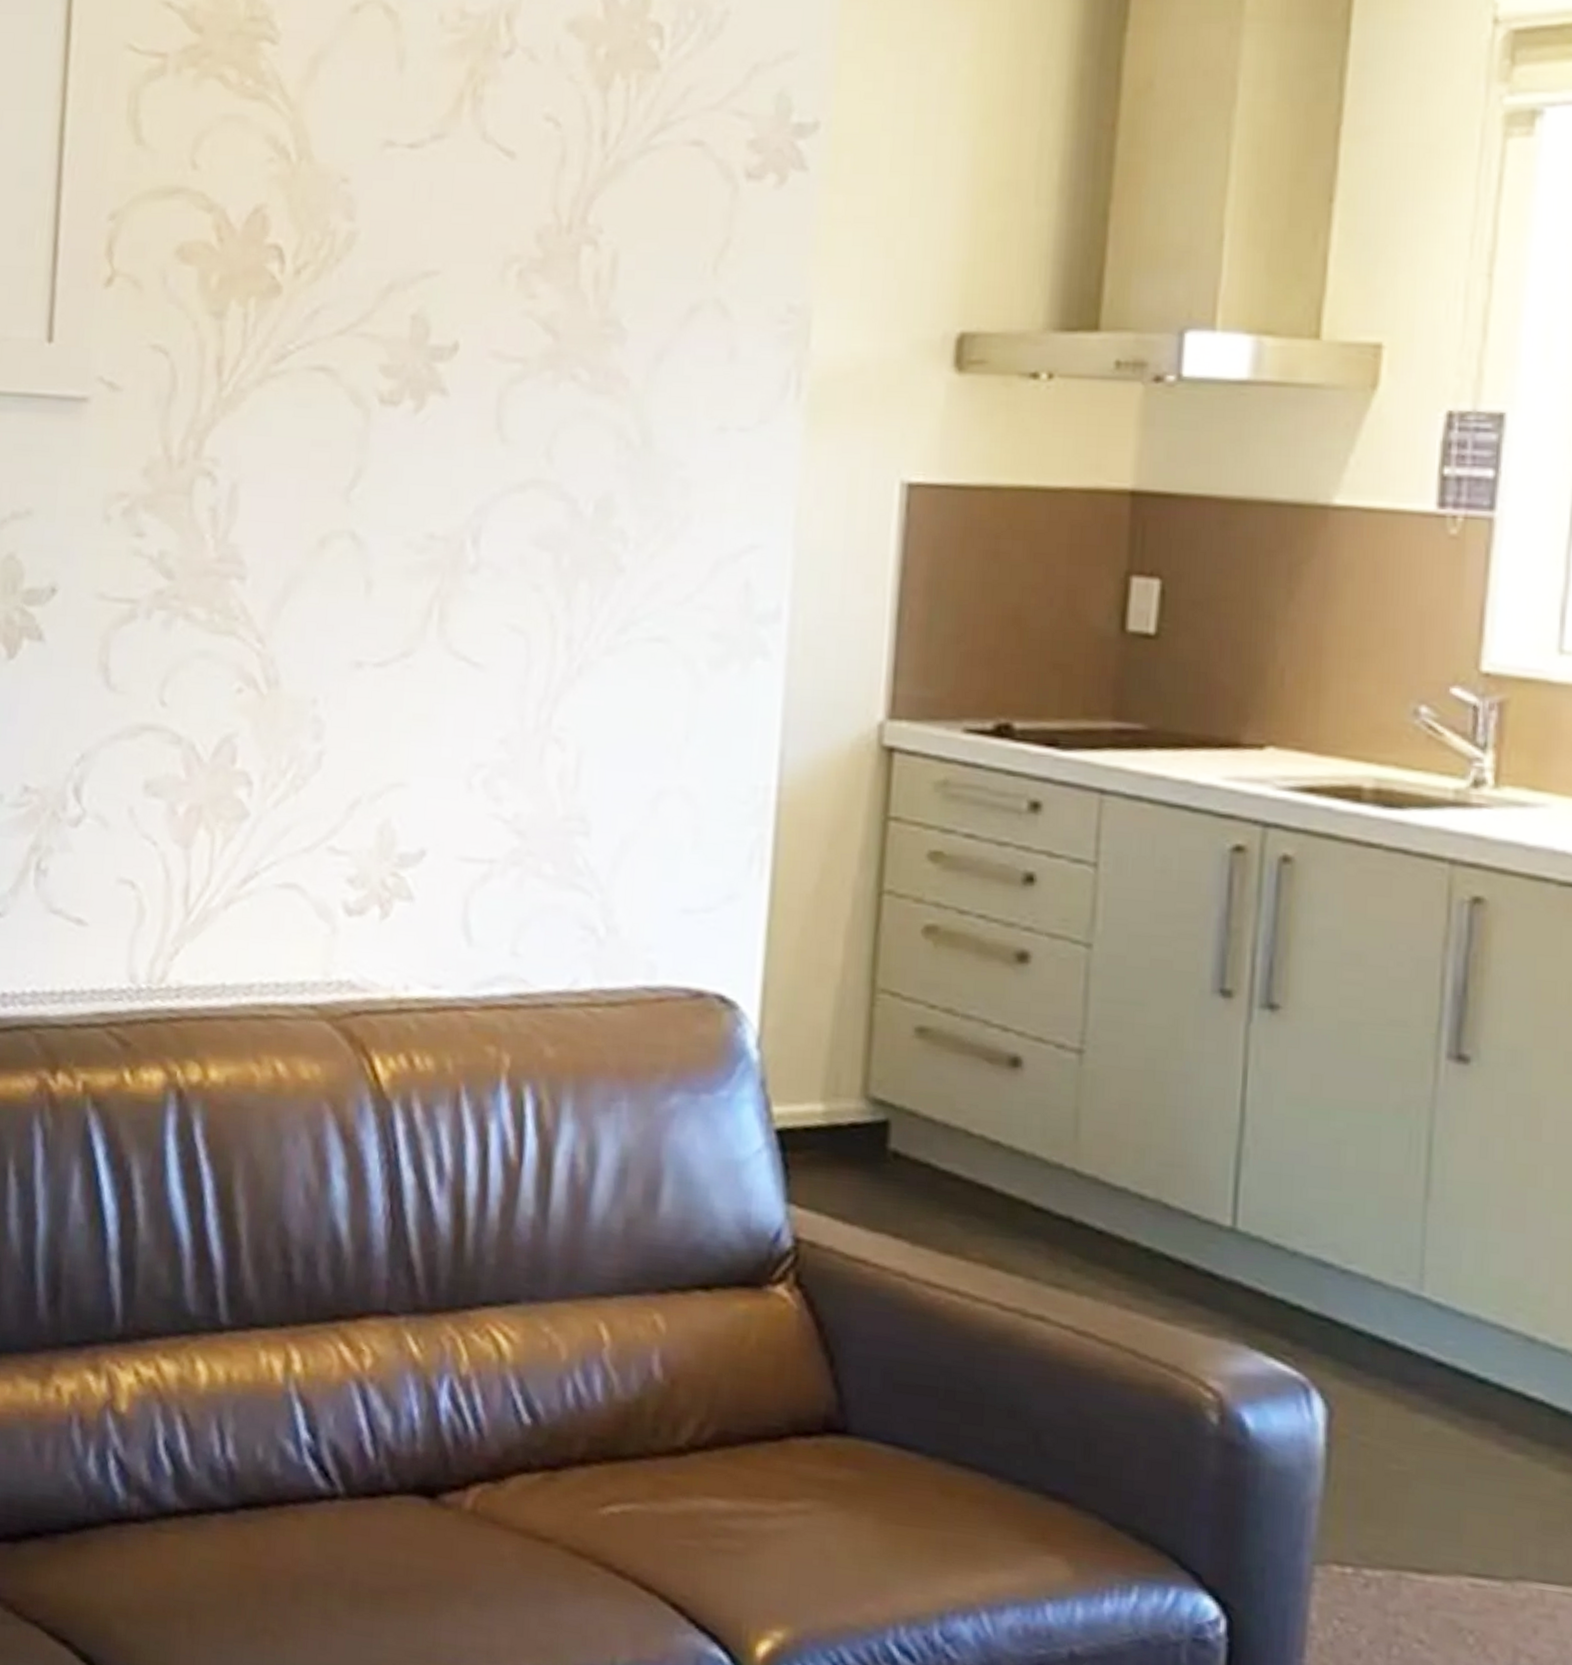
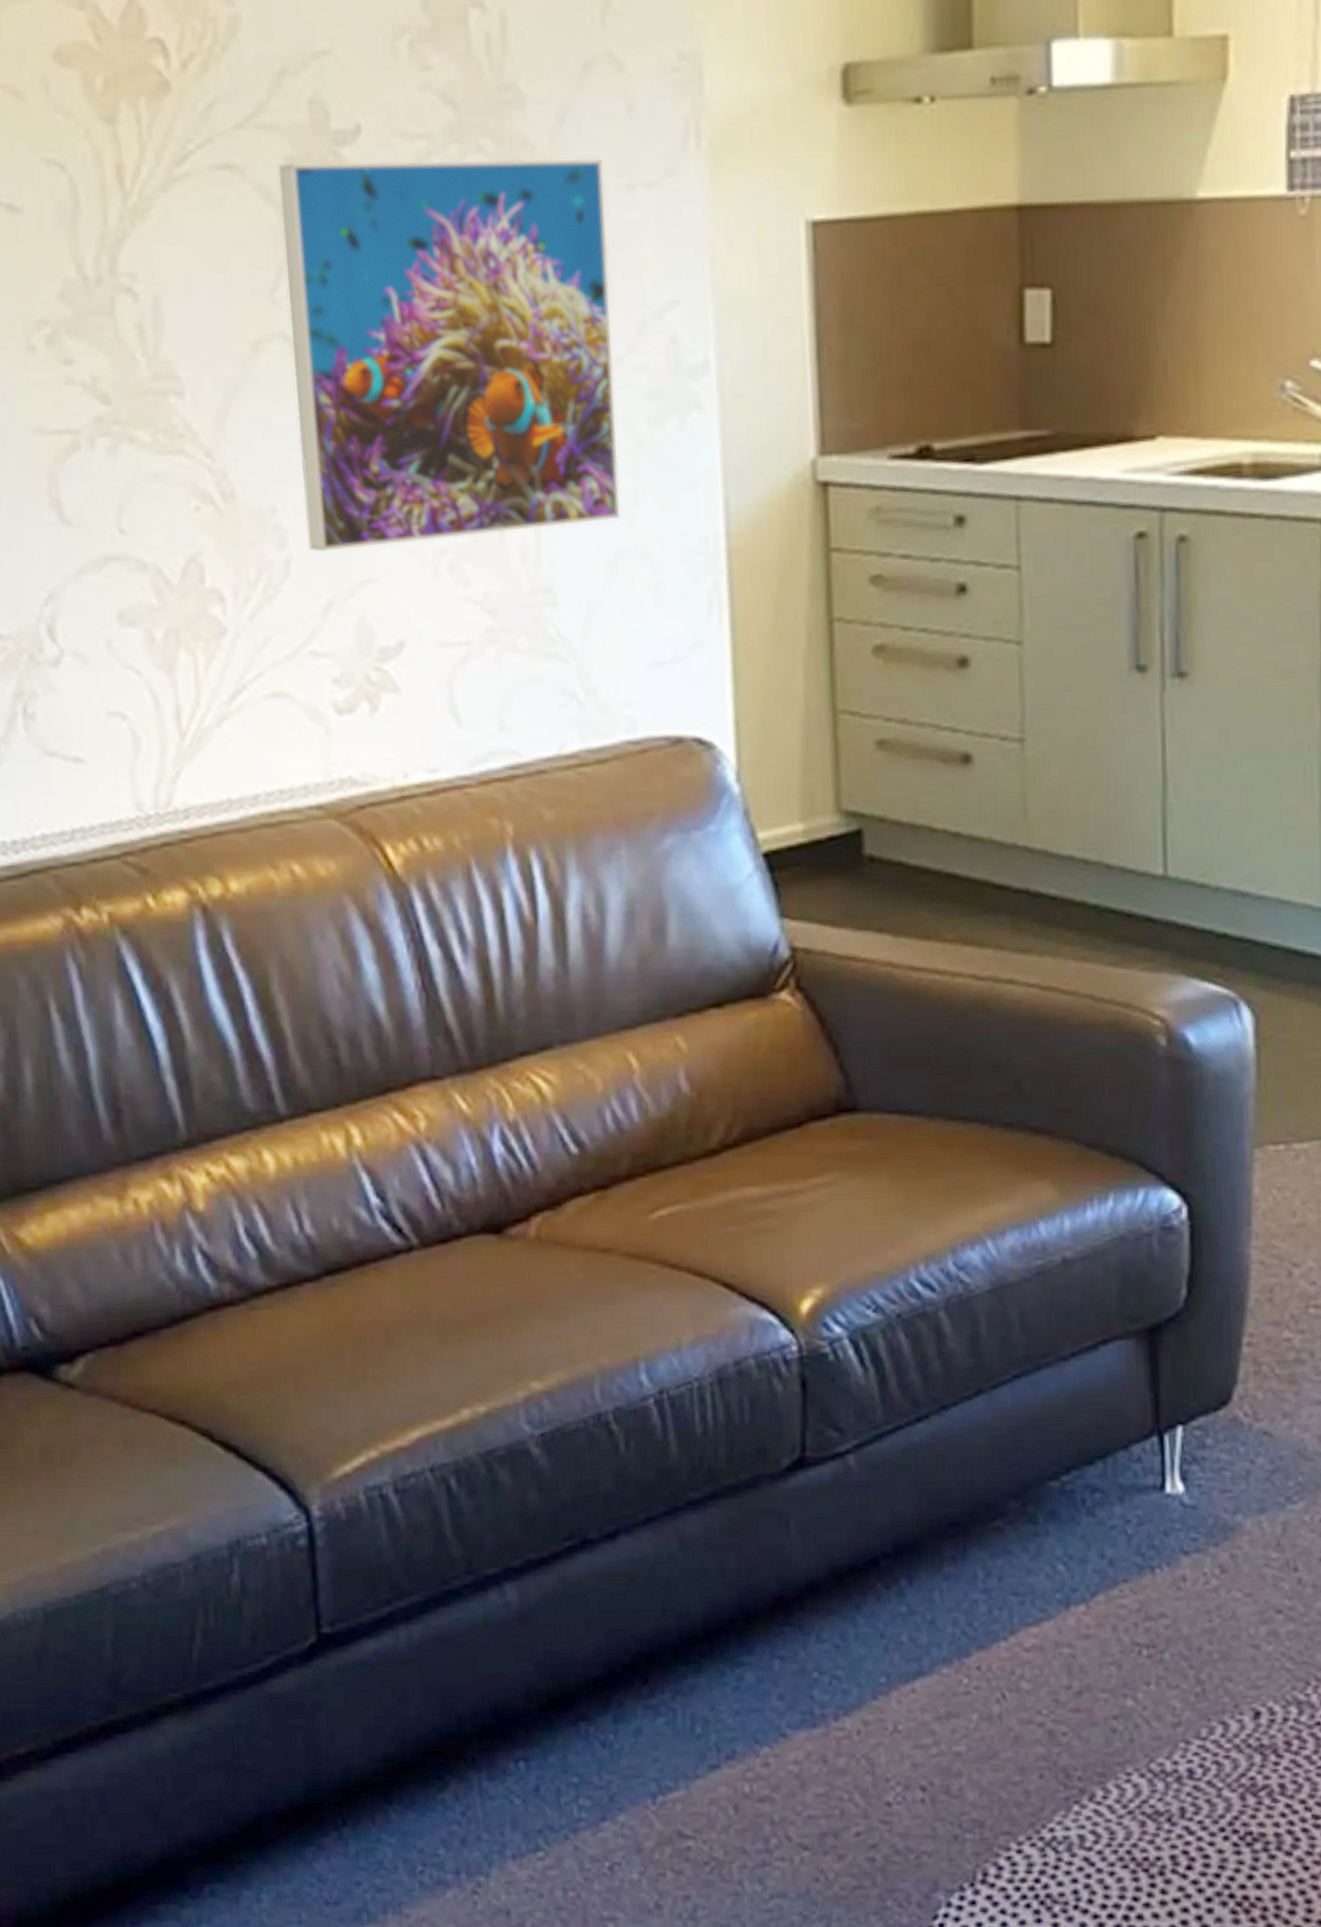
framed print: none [344,372,697,757] -> present [278,158,620,552]

